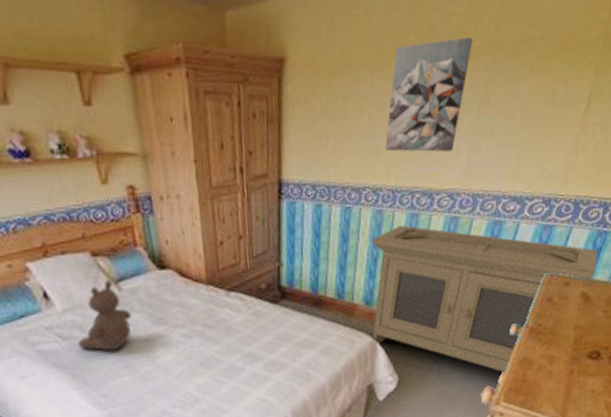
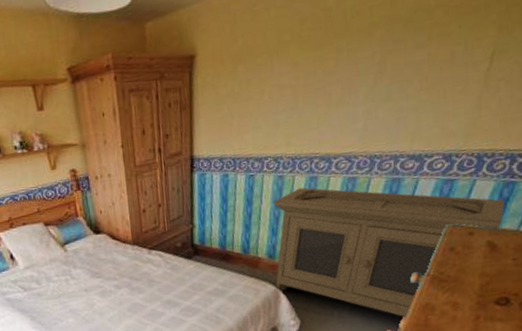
bear: present [77,280,132,351] -> none [35,244,75,299]
wall art: present [385,37,473,152] -> none [285,14,368,124]

